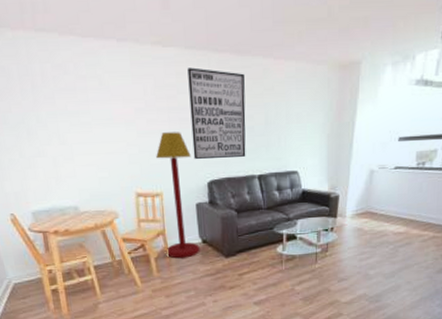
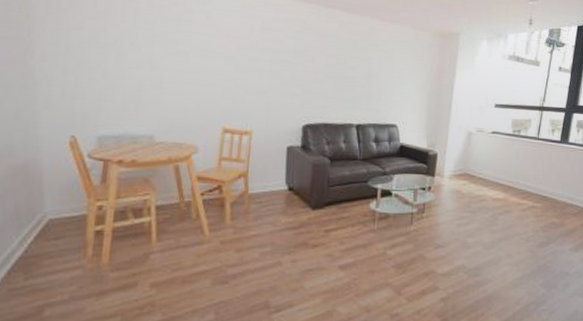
floor lamp: present [156,132,200,259] -> none [245,71,289,206]
wall art: present [187,67,246,160] -> none [291,16,352,104]

